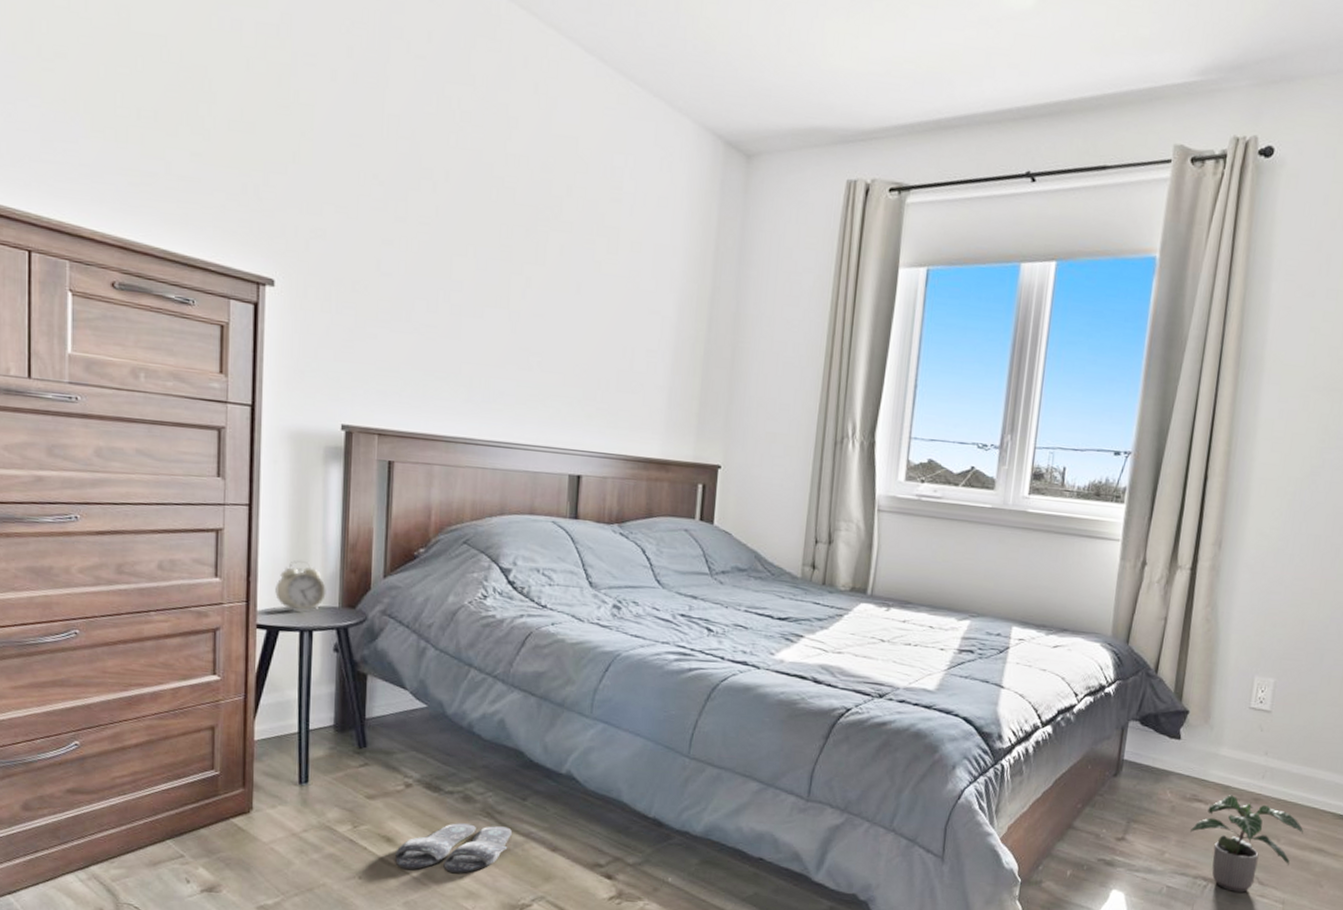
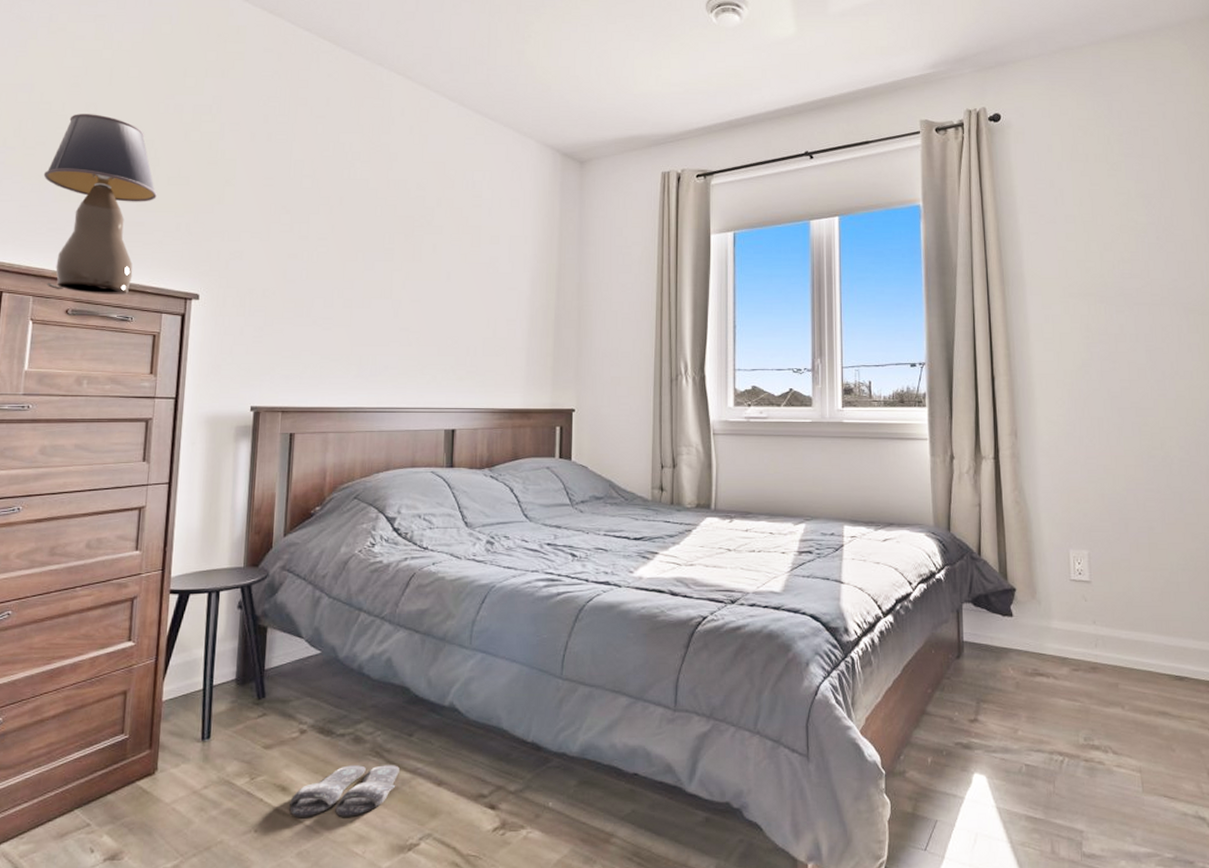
table lamp: none [68,18,216,271] -> present [43,114,158,296]
alarm clock: present [275,560,326,612] -> none [188,527,233,576]
potted plant: present [1190,795,1303,892] -> none [1038,666,1144,764]

